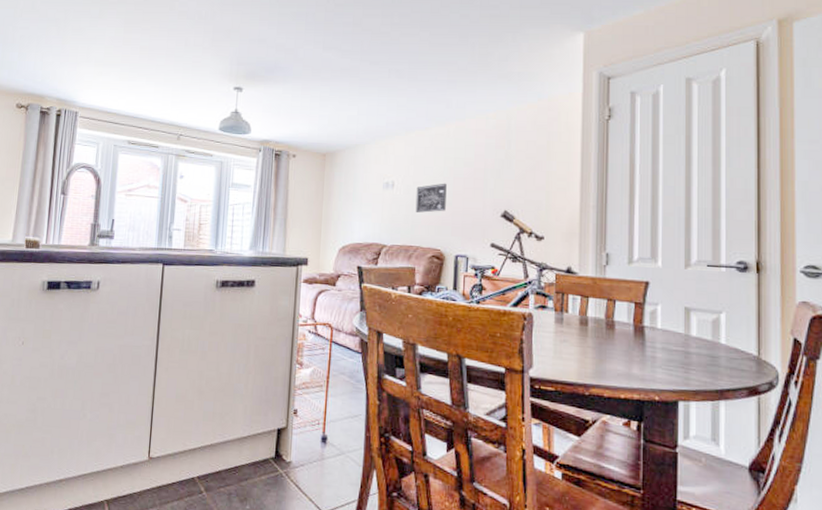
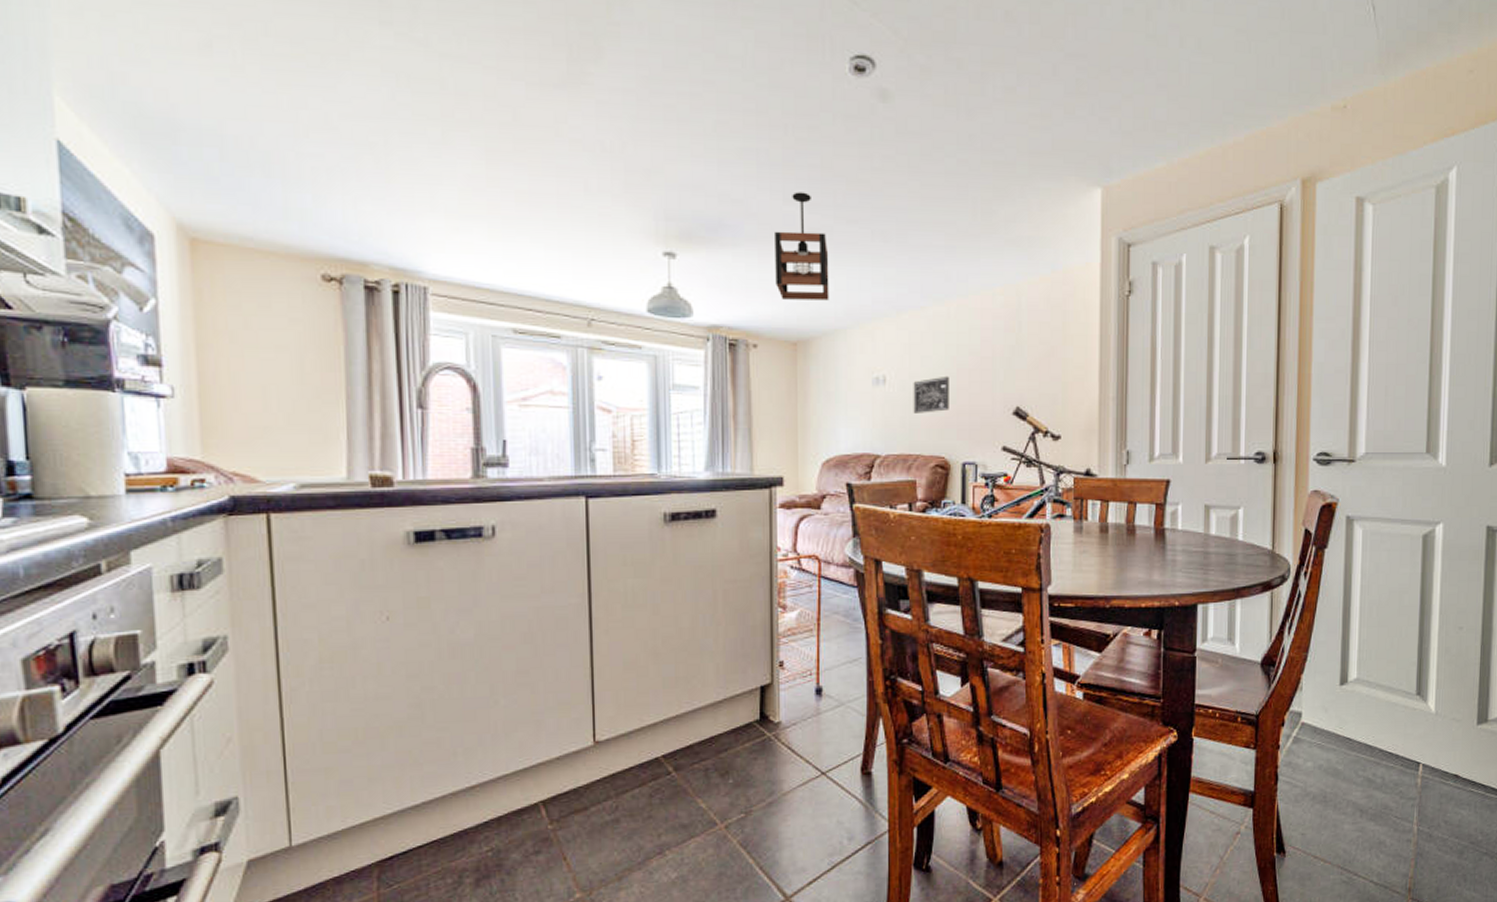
pendant light: none [313,42,355,122] -> present [775,192,829,301]

